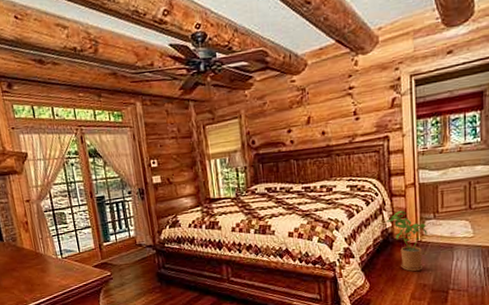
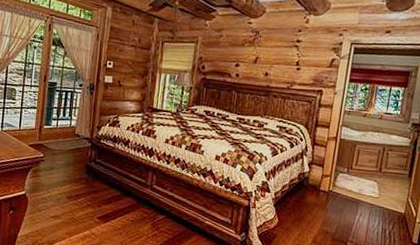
house plant: present [386,210,428,272] -> none [305,158,340,218]

